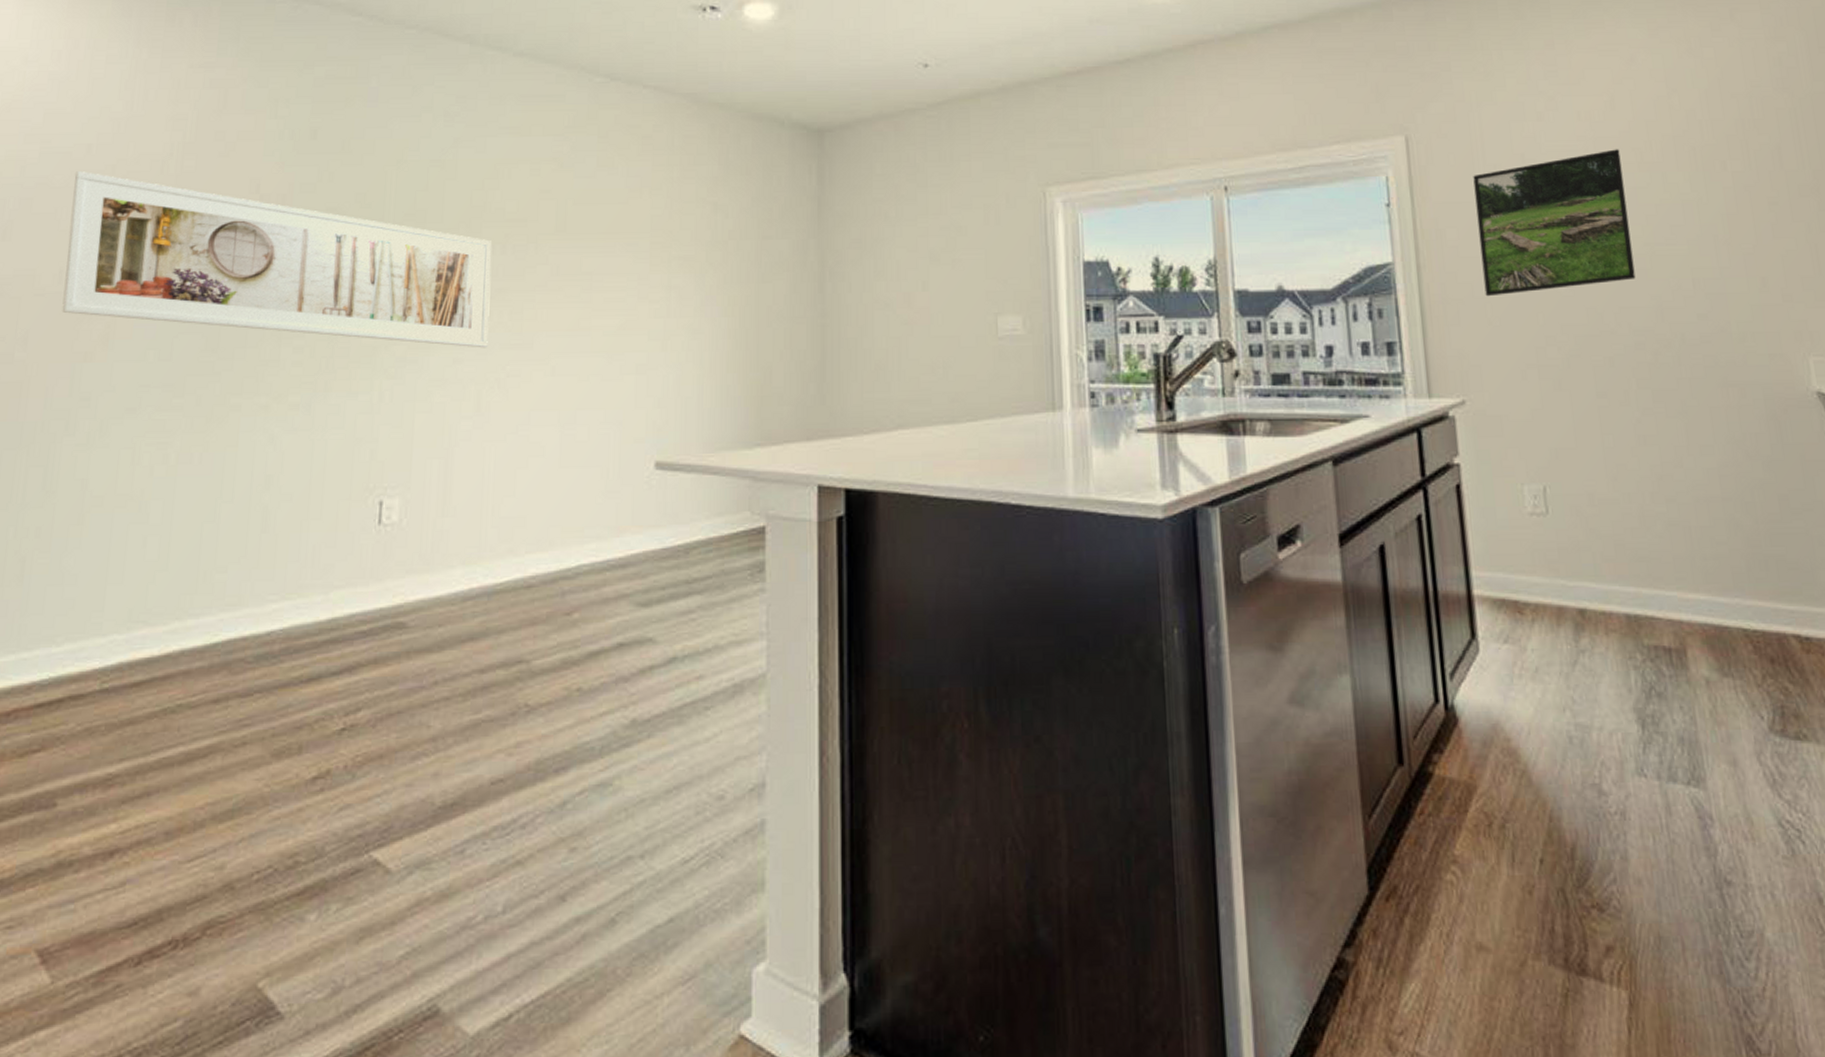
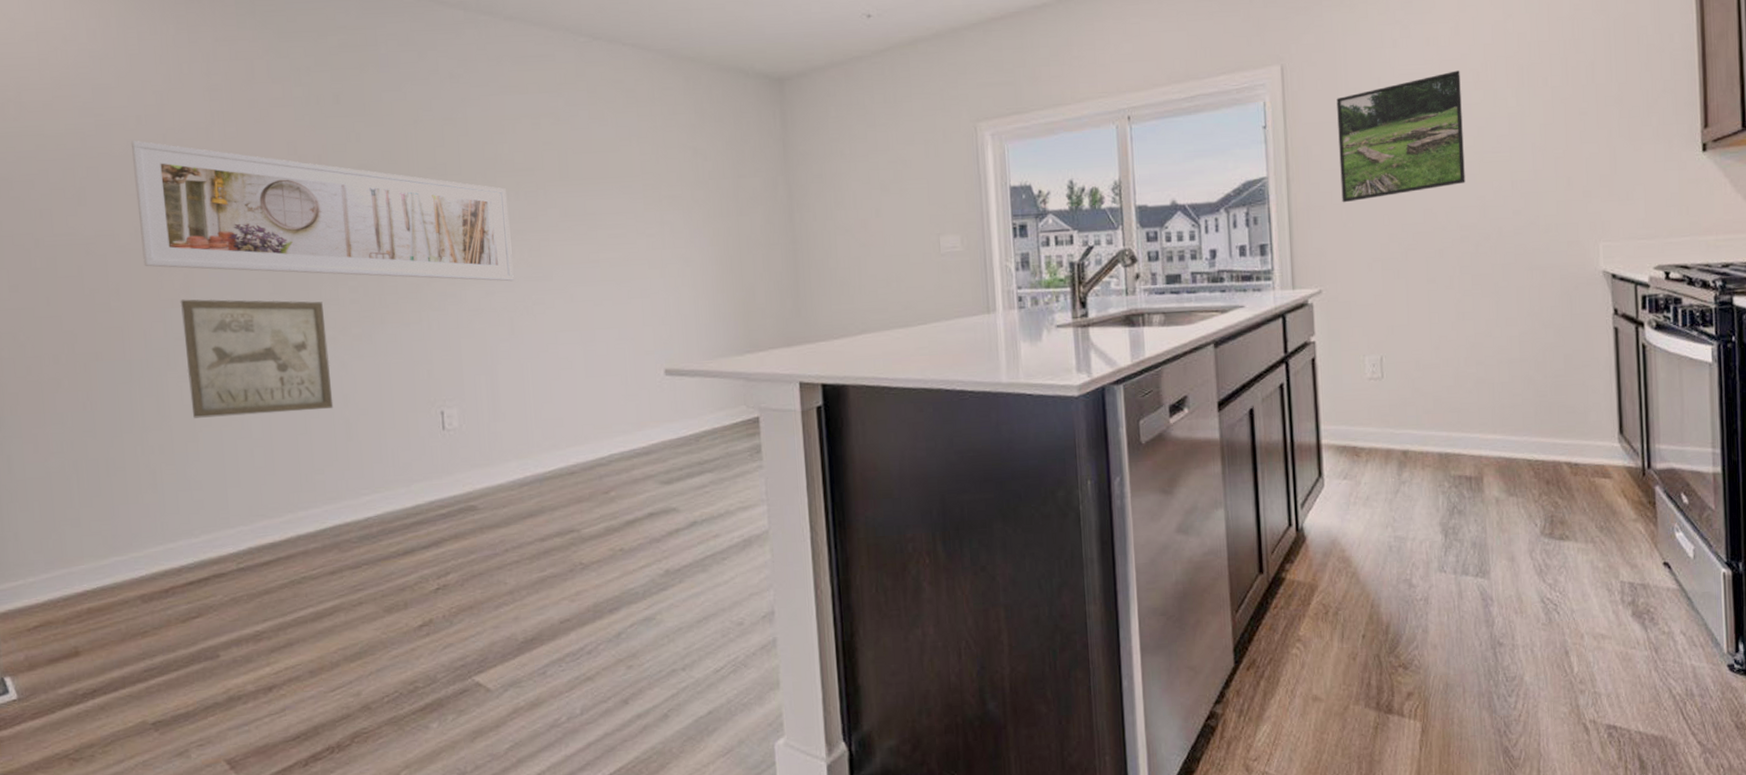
wall art: none [83,353,260,496] -> present [180,299,334,418]

